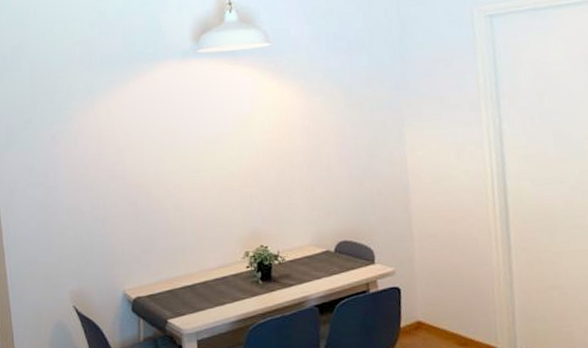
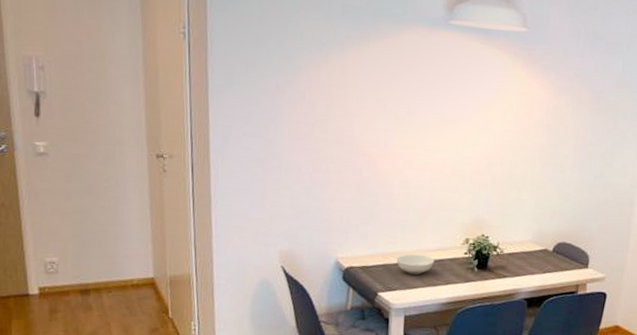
bowl: none [180,274,219,296] -> present [396,254,435,275]

